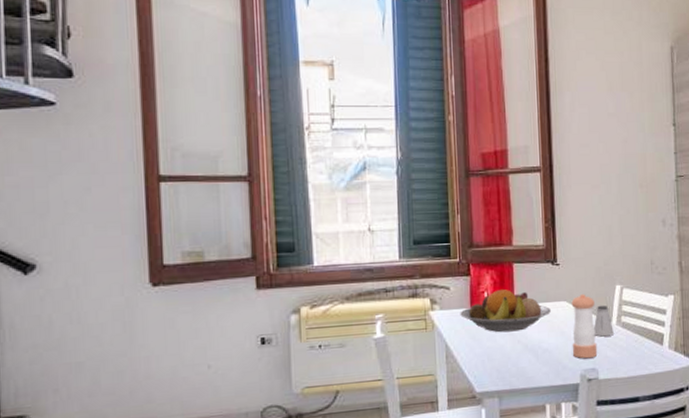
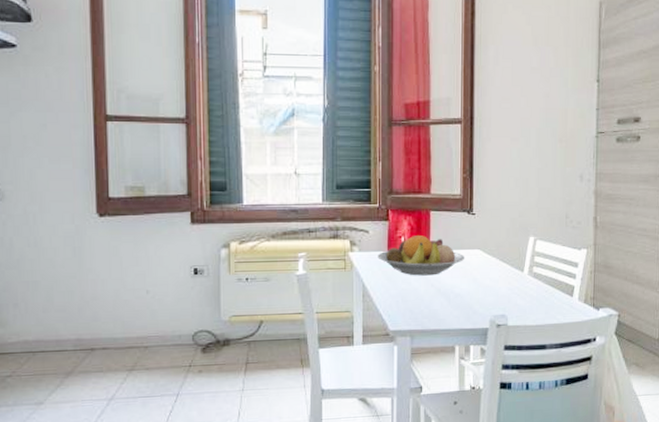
pepper shaker: present [571,293,598,359] -> none [483,243,508,305]
saltshaker: present [593,305,614,337] -> none [505,255,525,285]

